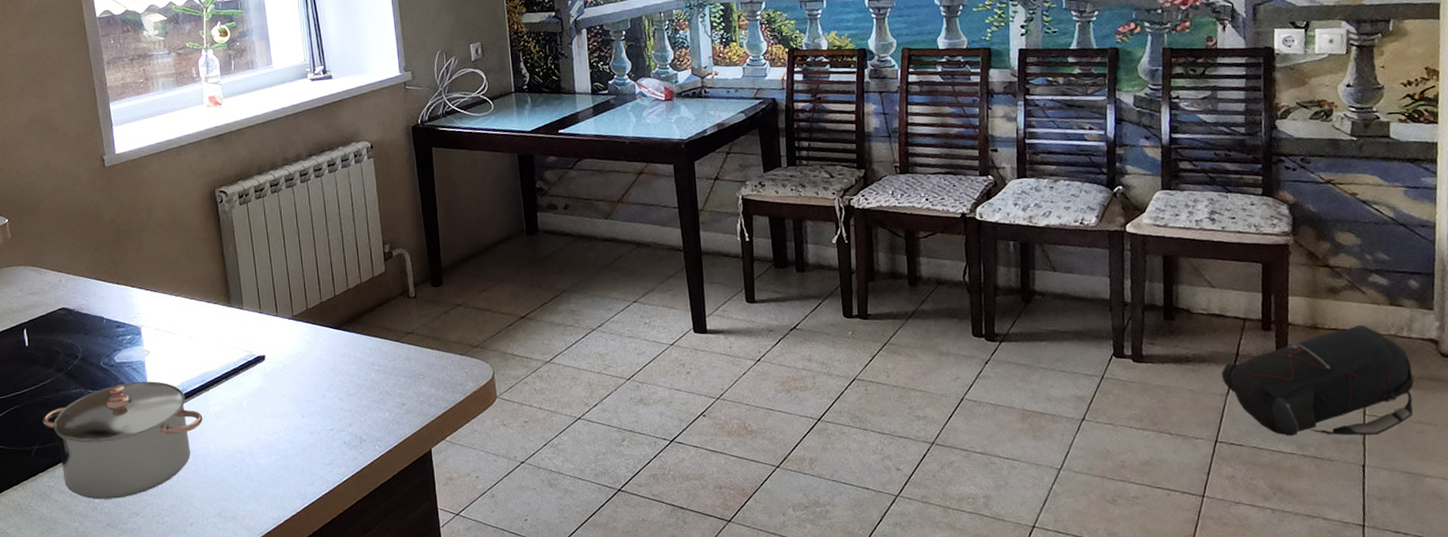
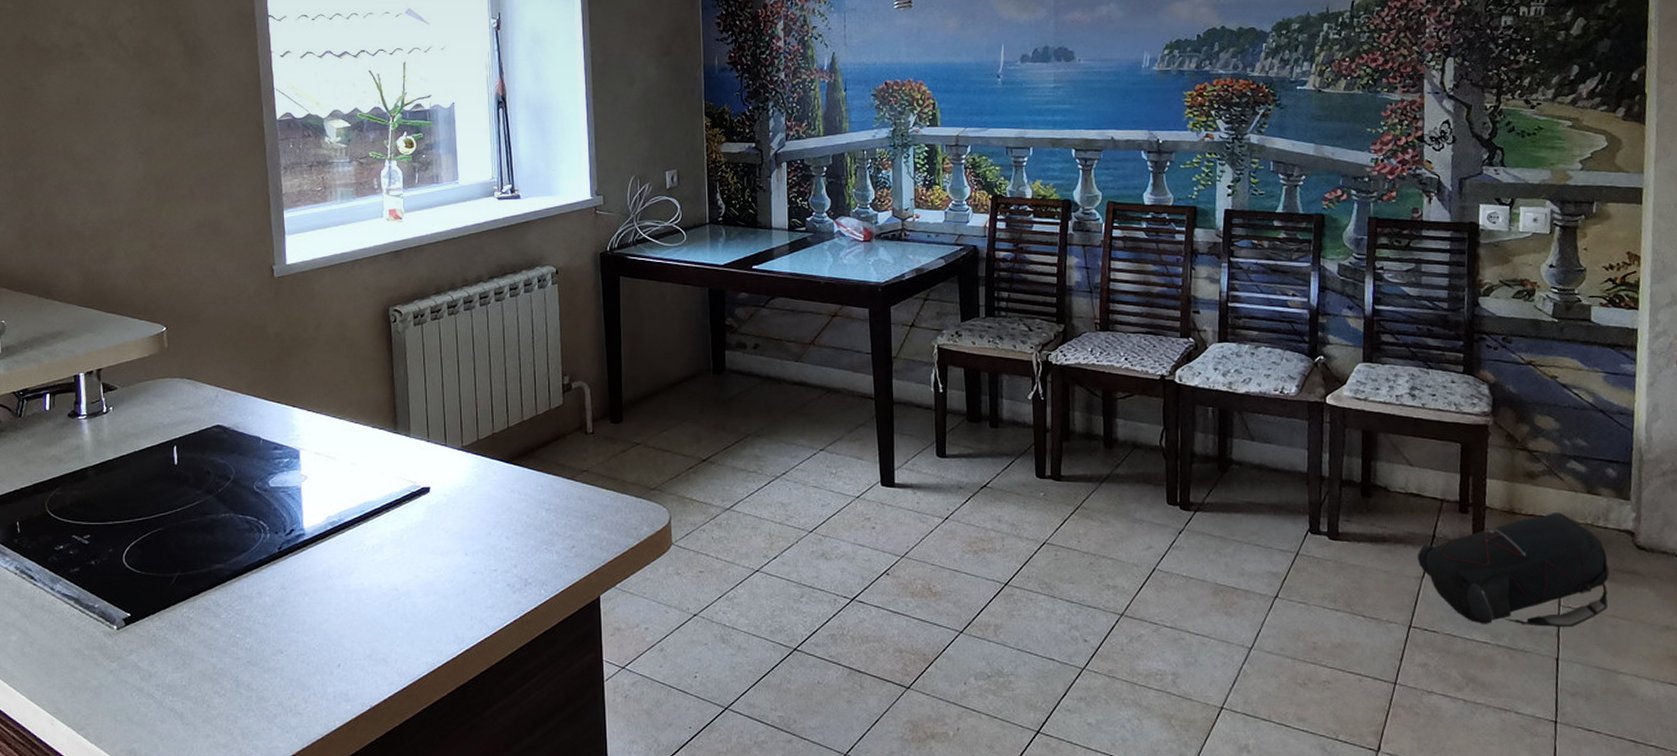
cooking pot: present [42,381,203,500] -> none [186,509,359,634]

